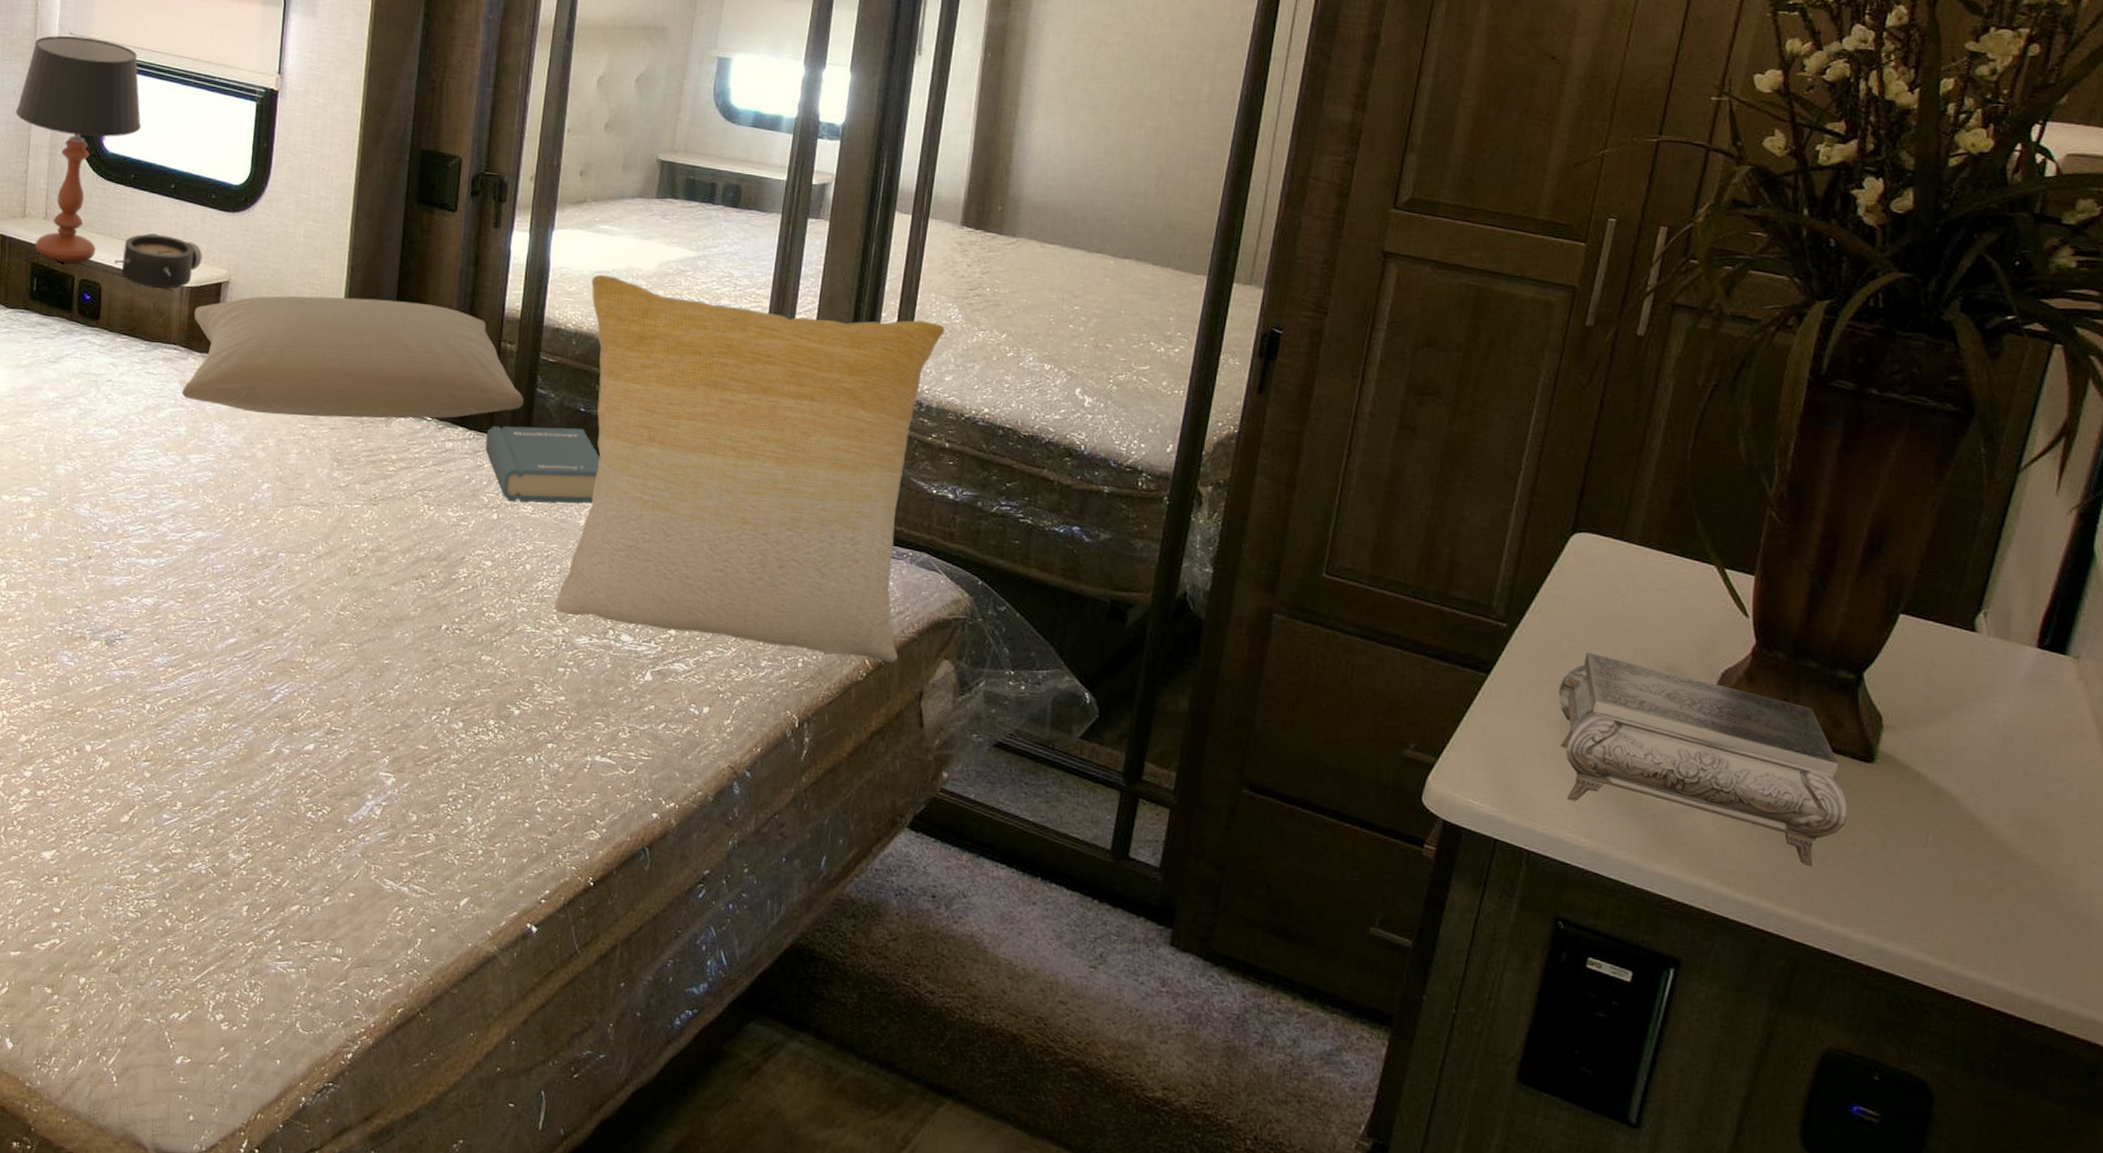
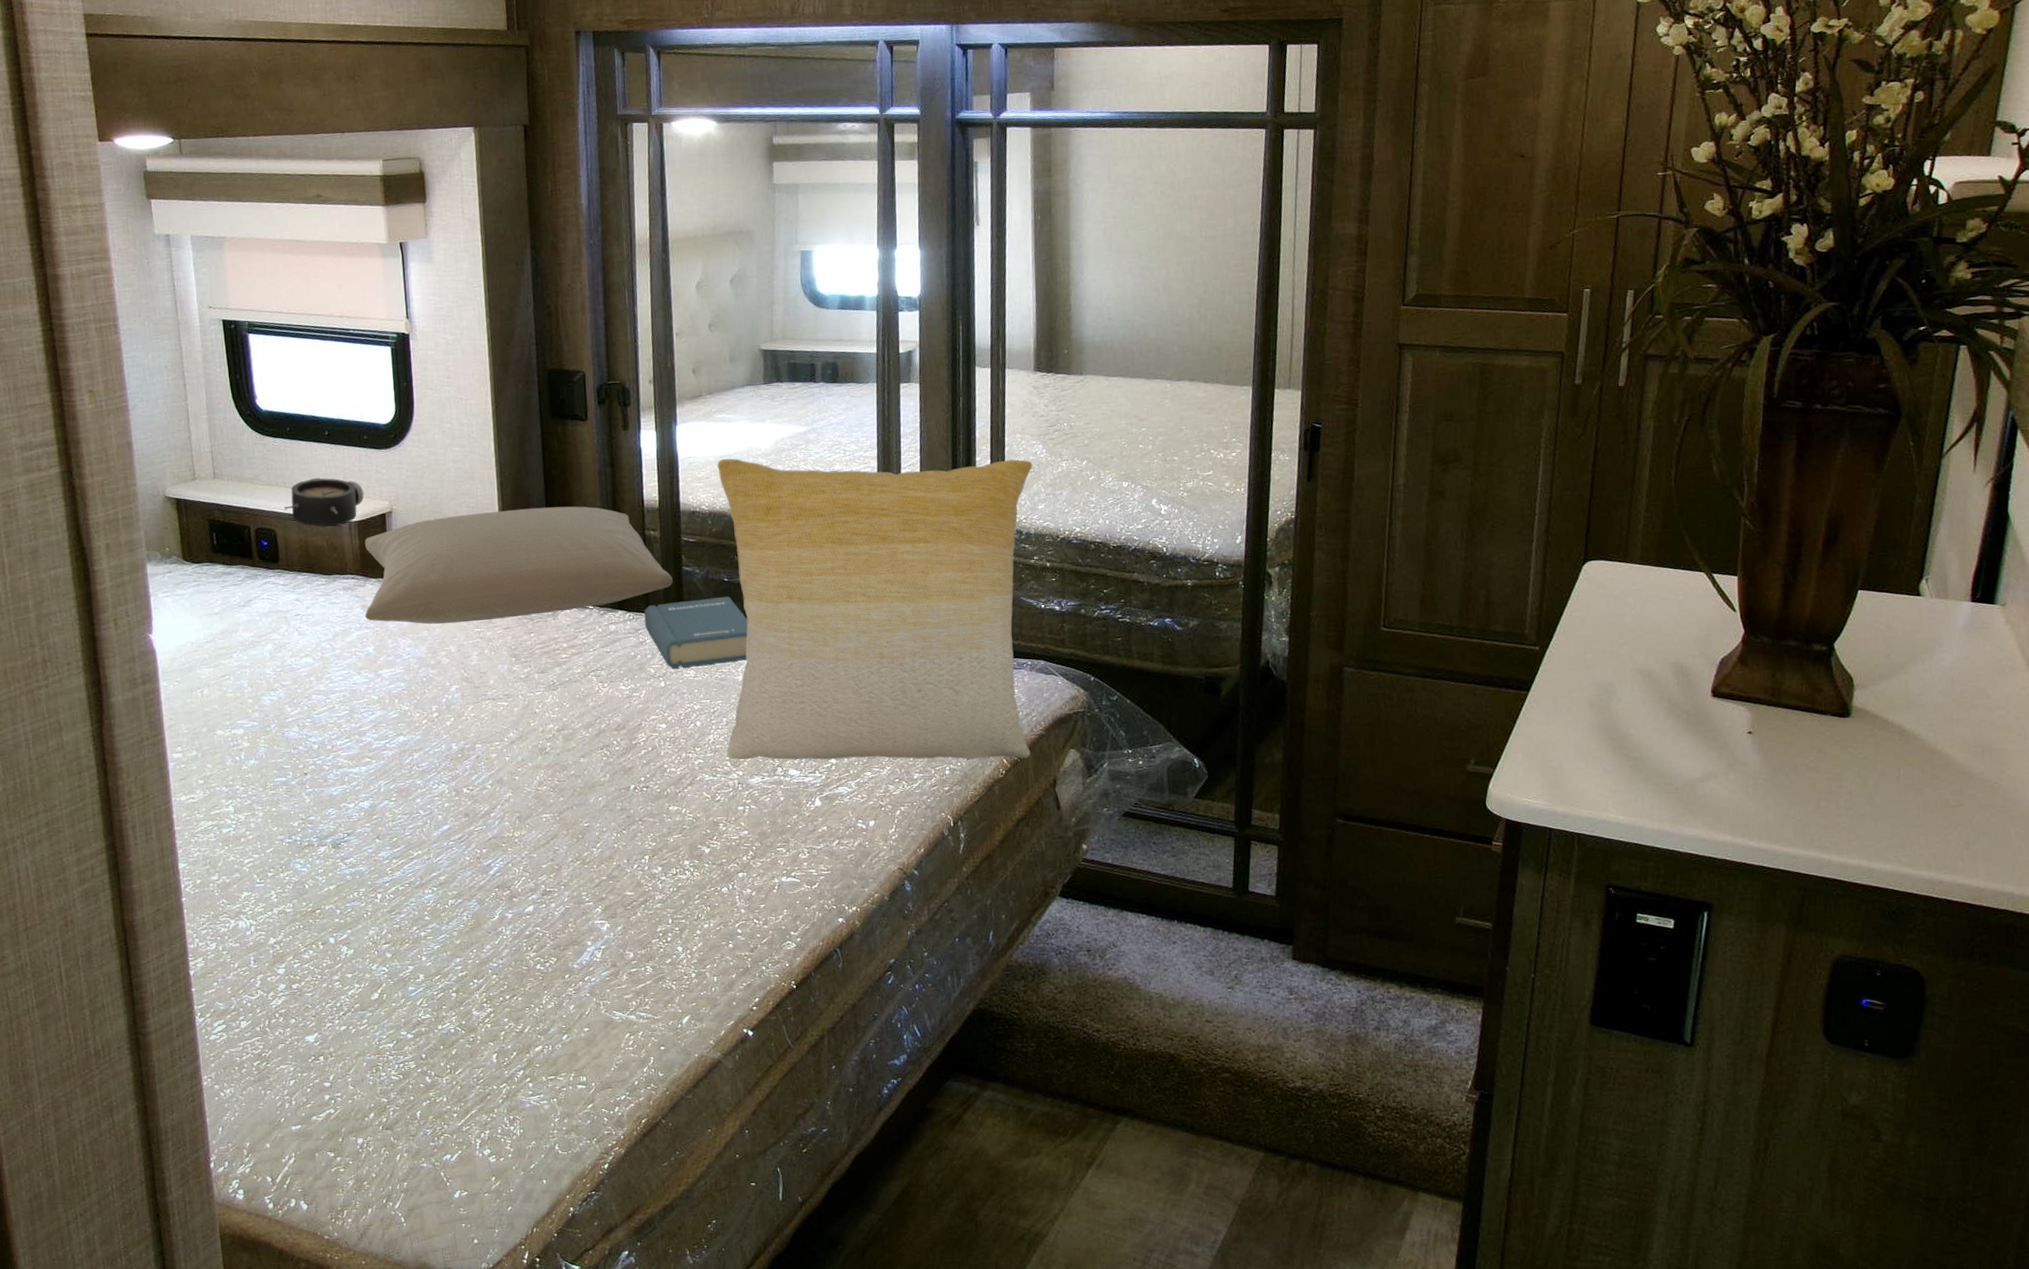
table lamp: present [16,36,141,264] -> none [171,309,288,516]
jewelry box: present [1558,653,1848,867] -> none [1588,661,1833,811]

